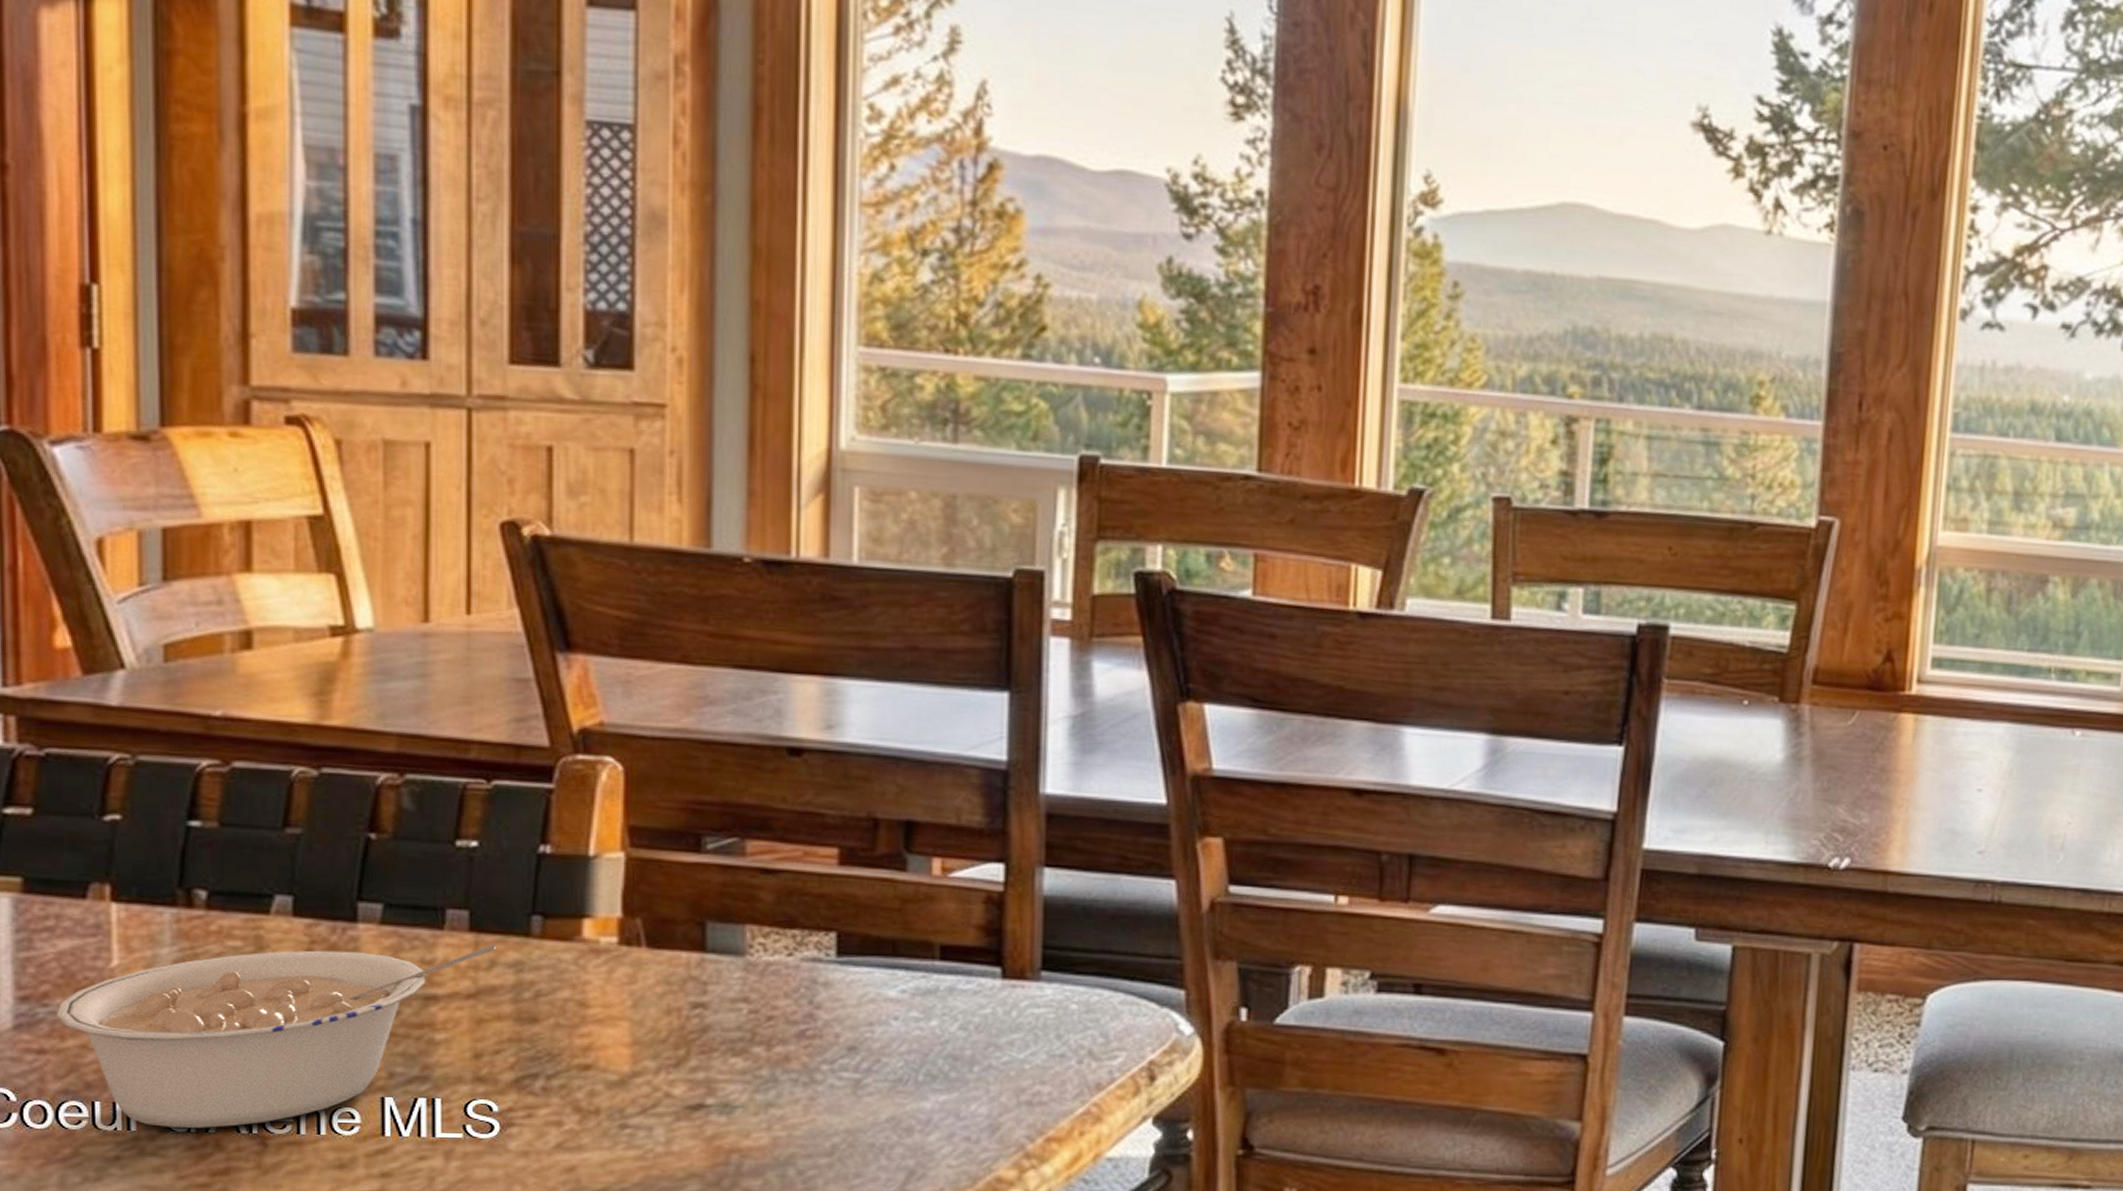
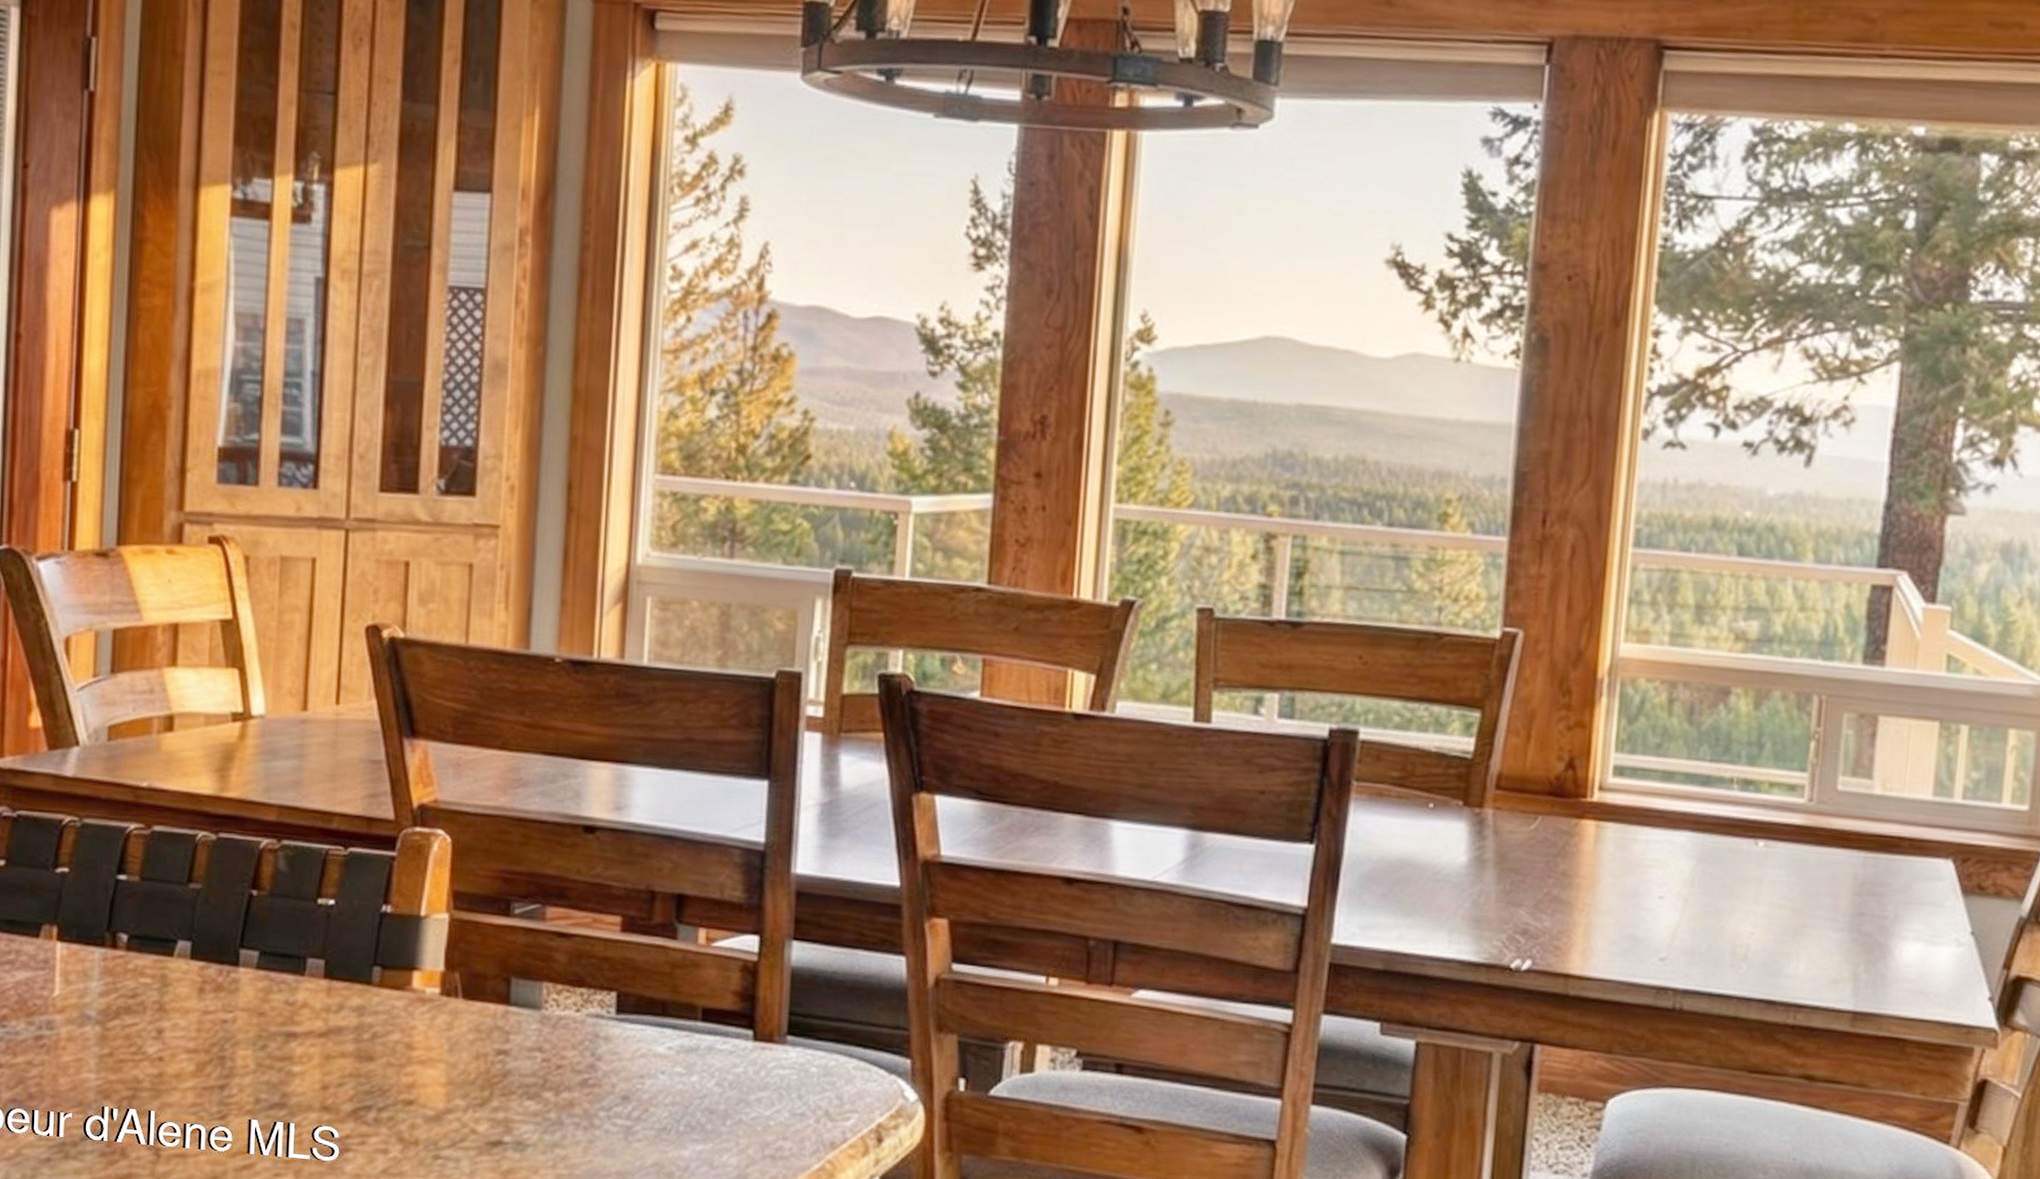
legume: present [56,945,496,1128] -> none [11,989,344,1138]

